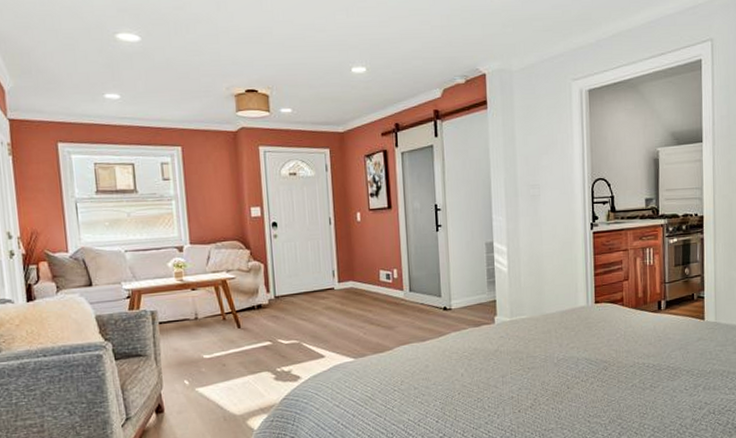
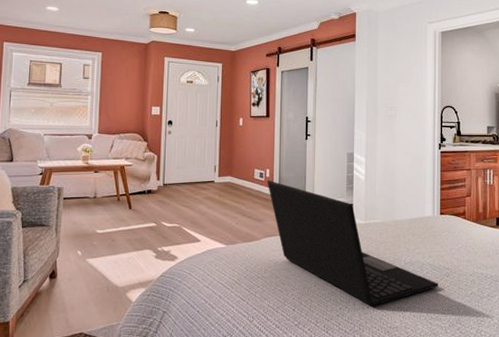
laptop: none [395,281,596,410] -> present [267,180,438,307]

